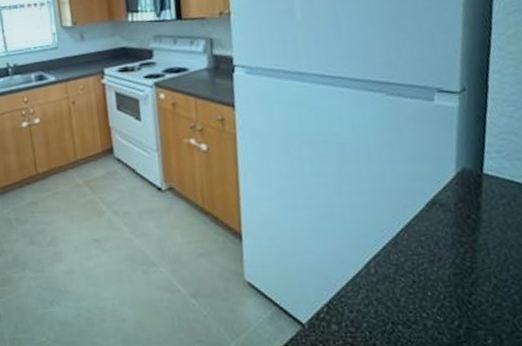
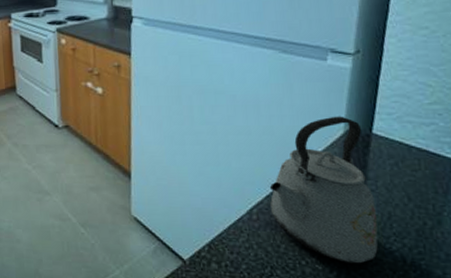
kettle: none [385,157,497,312] -> present [269,116,378,264]

